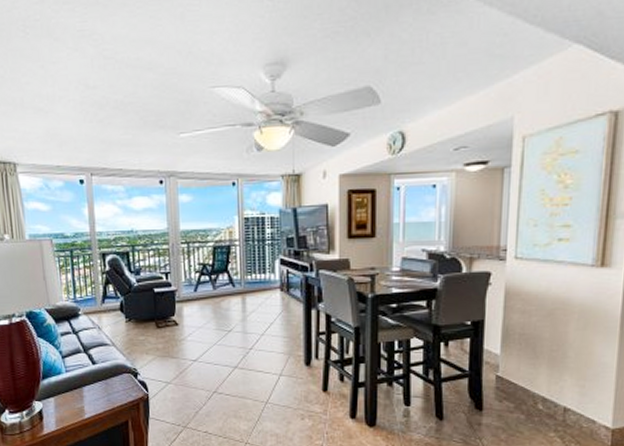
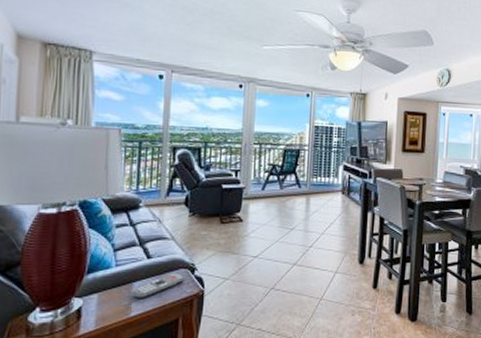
remote control: none [83,378,130,402] -> present [132,273,186,298]

